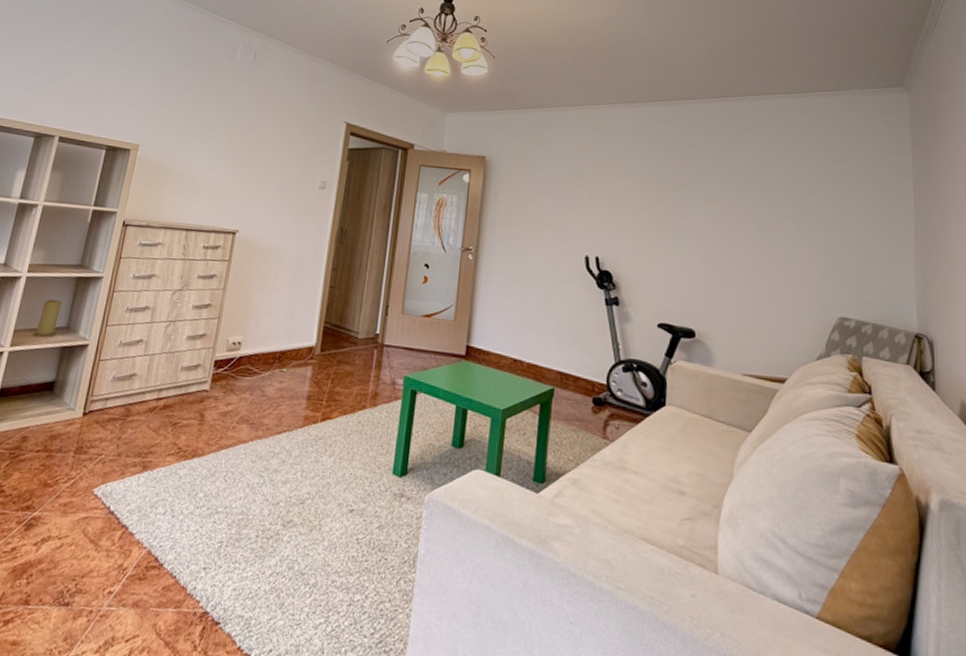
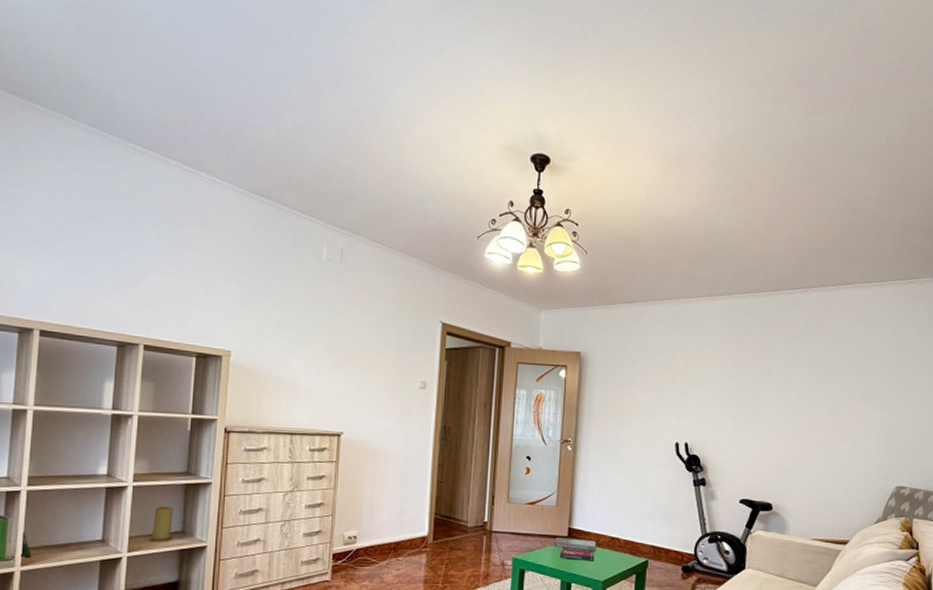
books: none [449,356,497,386] -> present [554,538,597,562]

